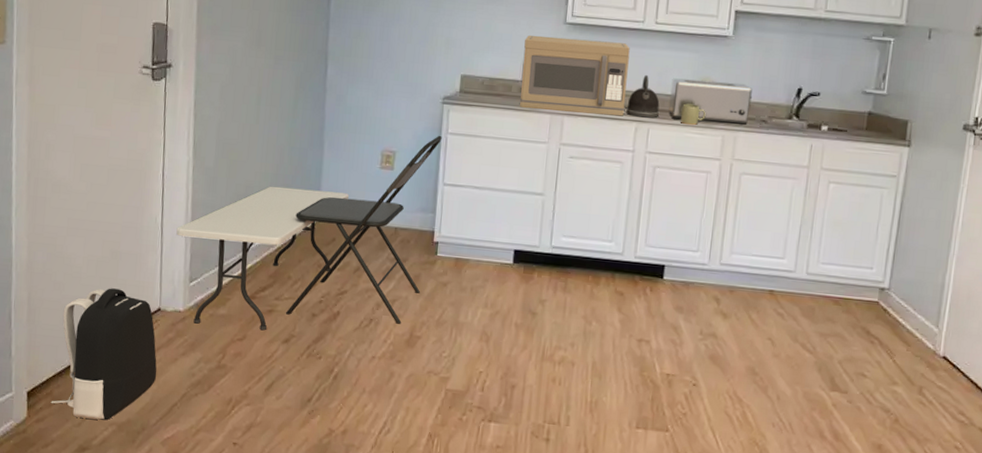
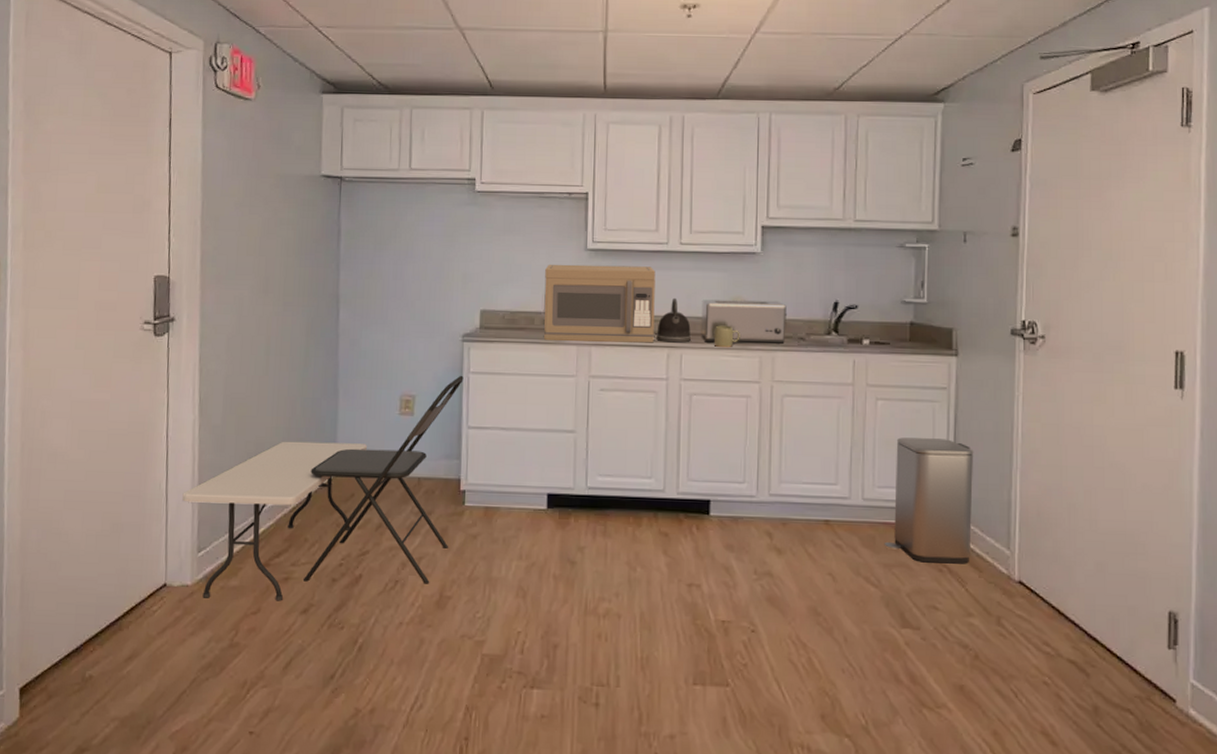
backpack: present [51,288,157,420] -> none [45,564,164,715]
pedal bin: none [822,219,916,338] -> present [884,437,974,564]

